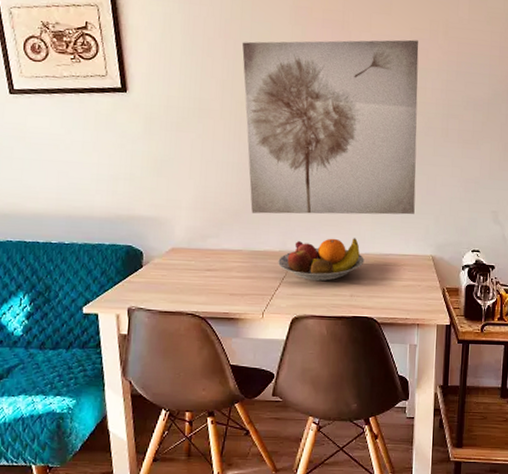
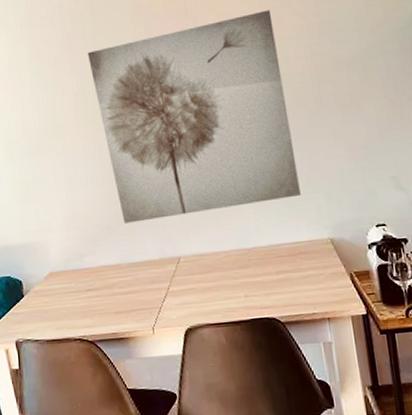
fruit bowl: present [278,238,364,282] -> none [160,232,254,287]

